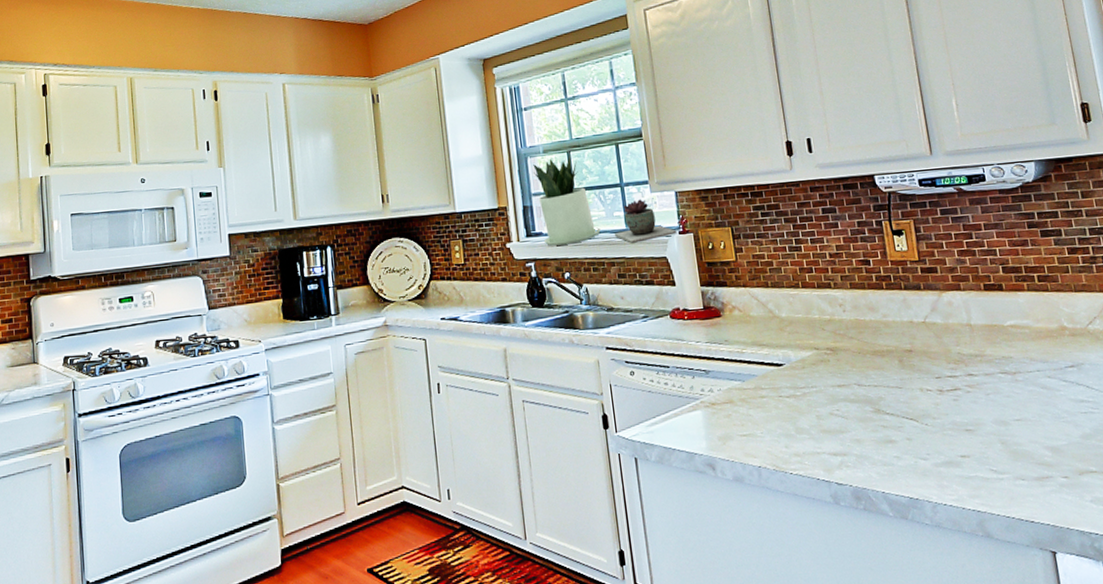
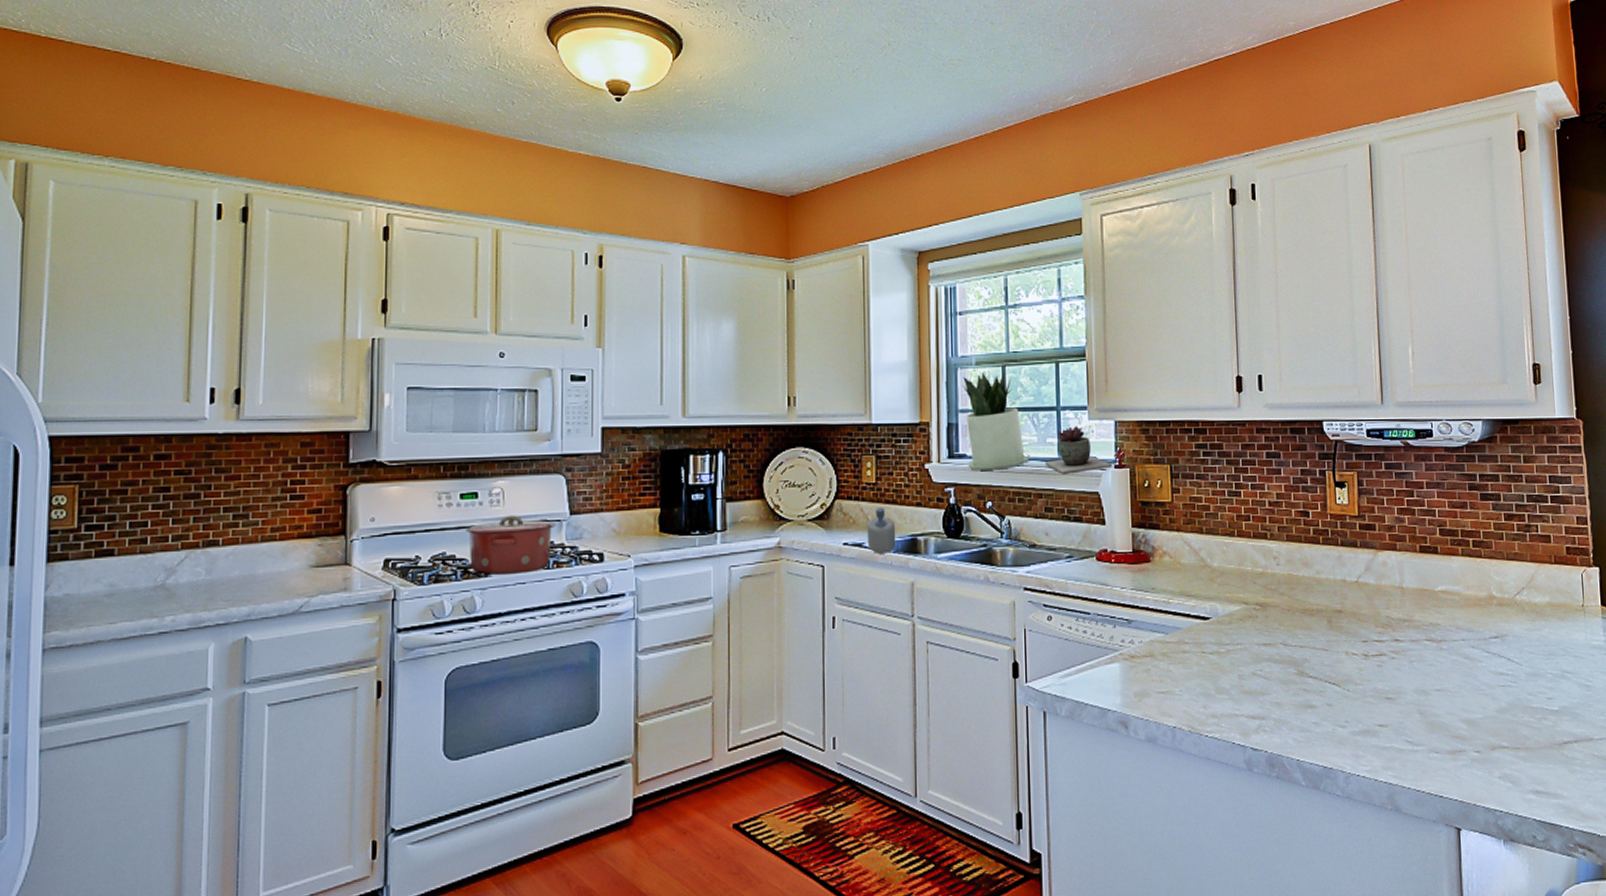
casserole: none [125,313,198,366] -> present [465,515,556,576]
soap dispenser: none [460,284,488,326] -> present [867,507,896,554]

